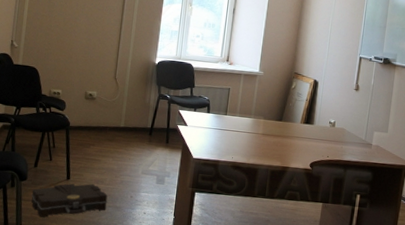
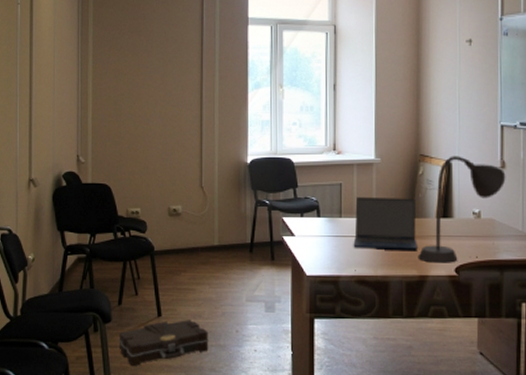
laptop: none [233,100,287,148] -> present [353,196,417,252]
desk lamp: none [282,76,359,159] -> present [417,156,506,263]

